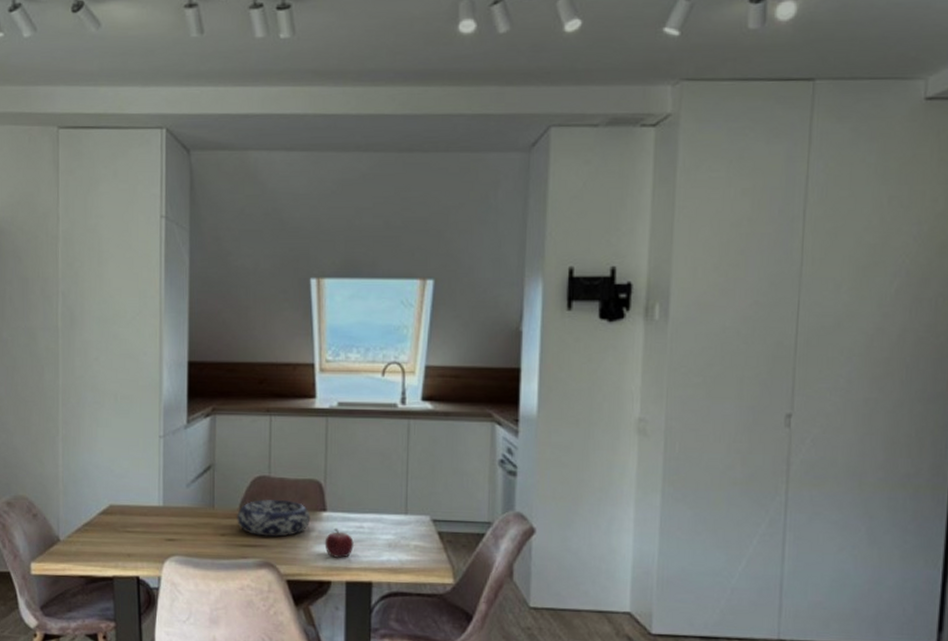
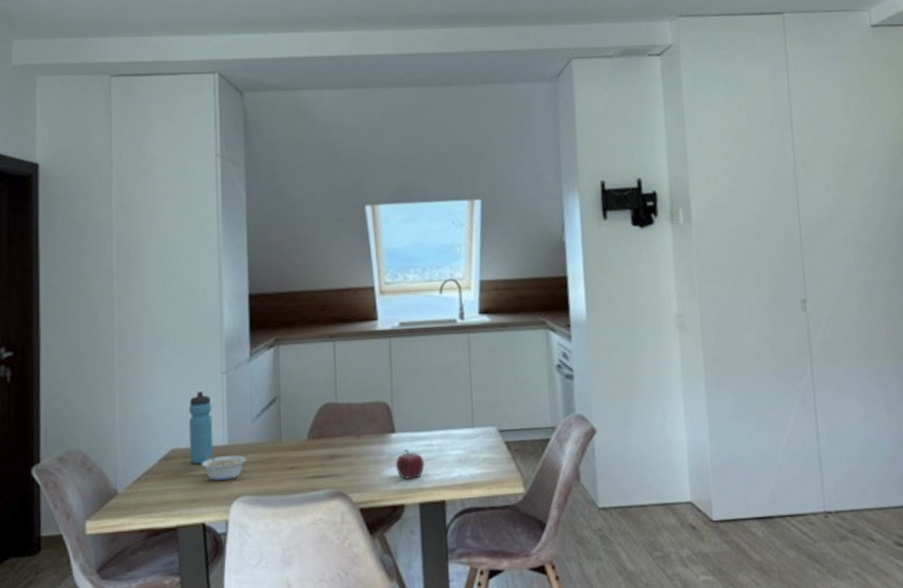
water bottle: none [126,452,149,522] -> present [188,390,214,465]
legume: none [137,512,180,540] -> present [201,453,247,482]
decorative bowl: present [237,499,311,538] -> none [305,424,380,466]

